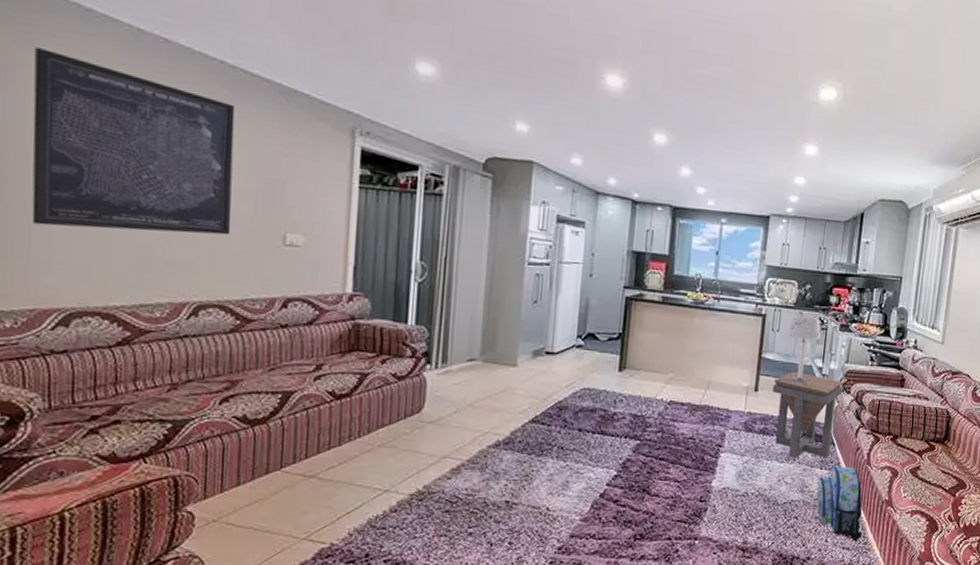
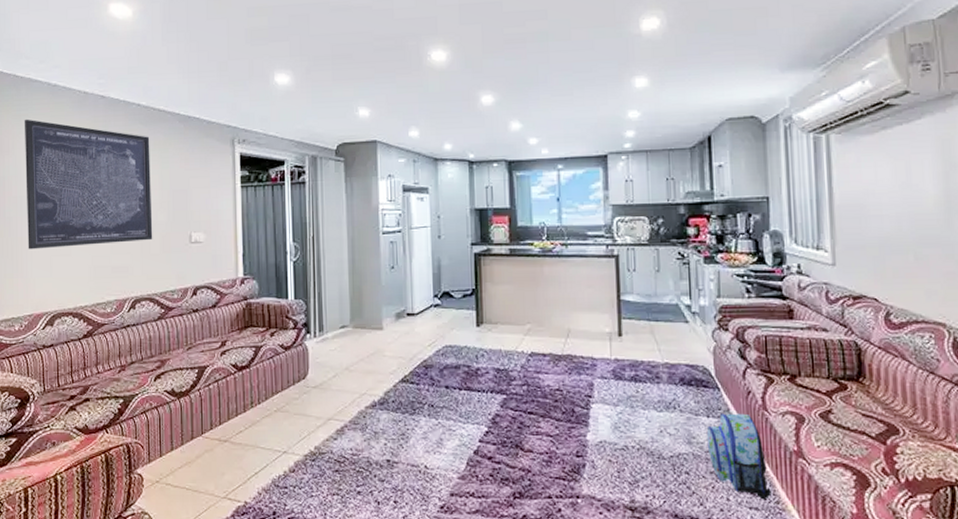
side table: present [772,371,843,458] -> none [638,311,719,406]
table lamp: present [788,315,821,383] -> none [646,251,684,323]

